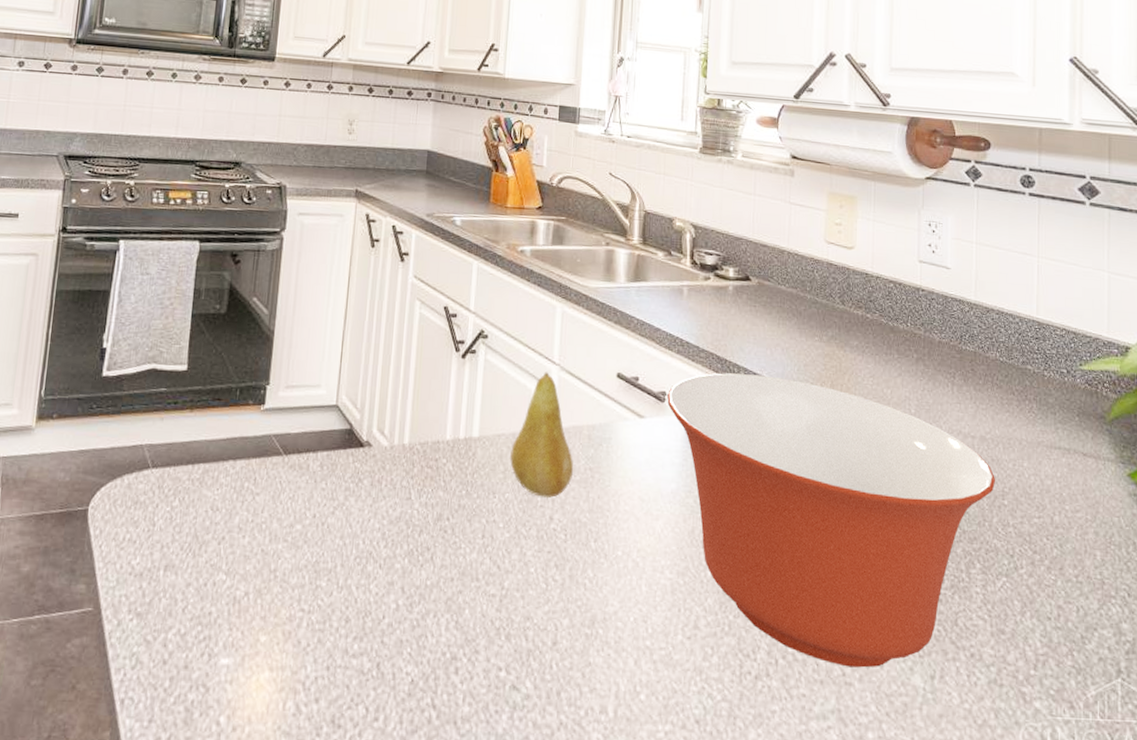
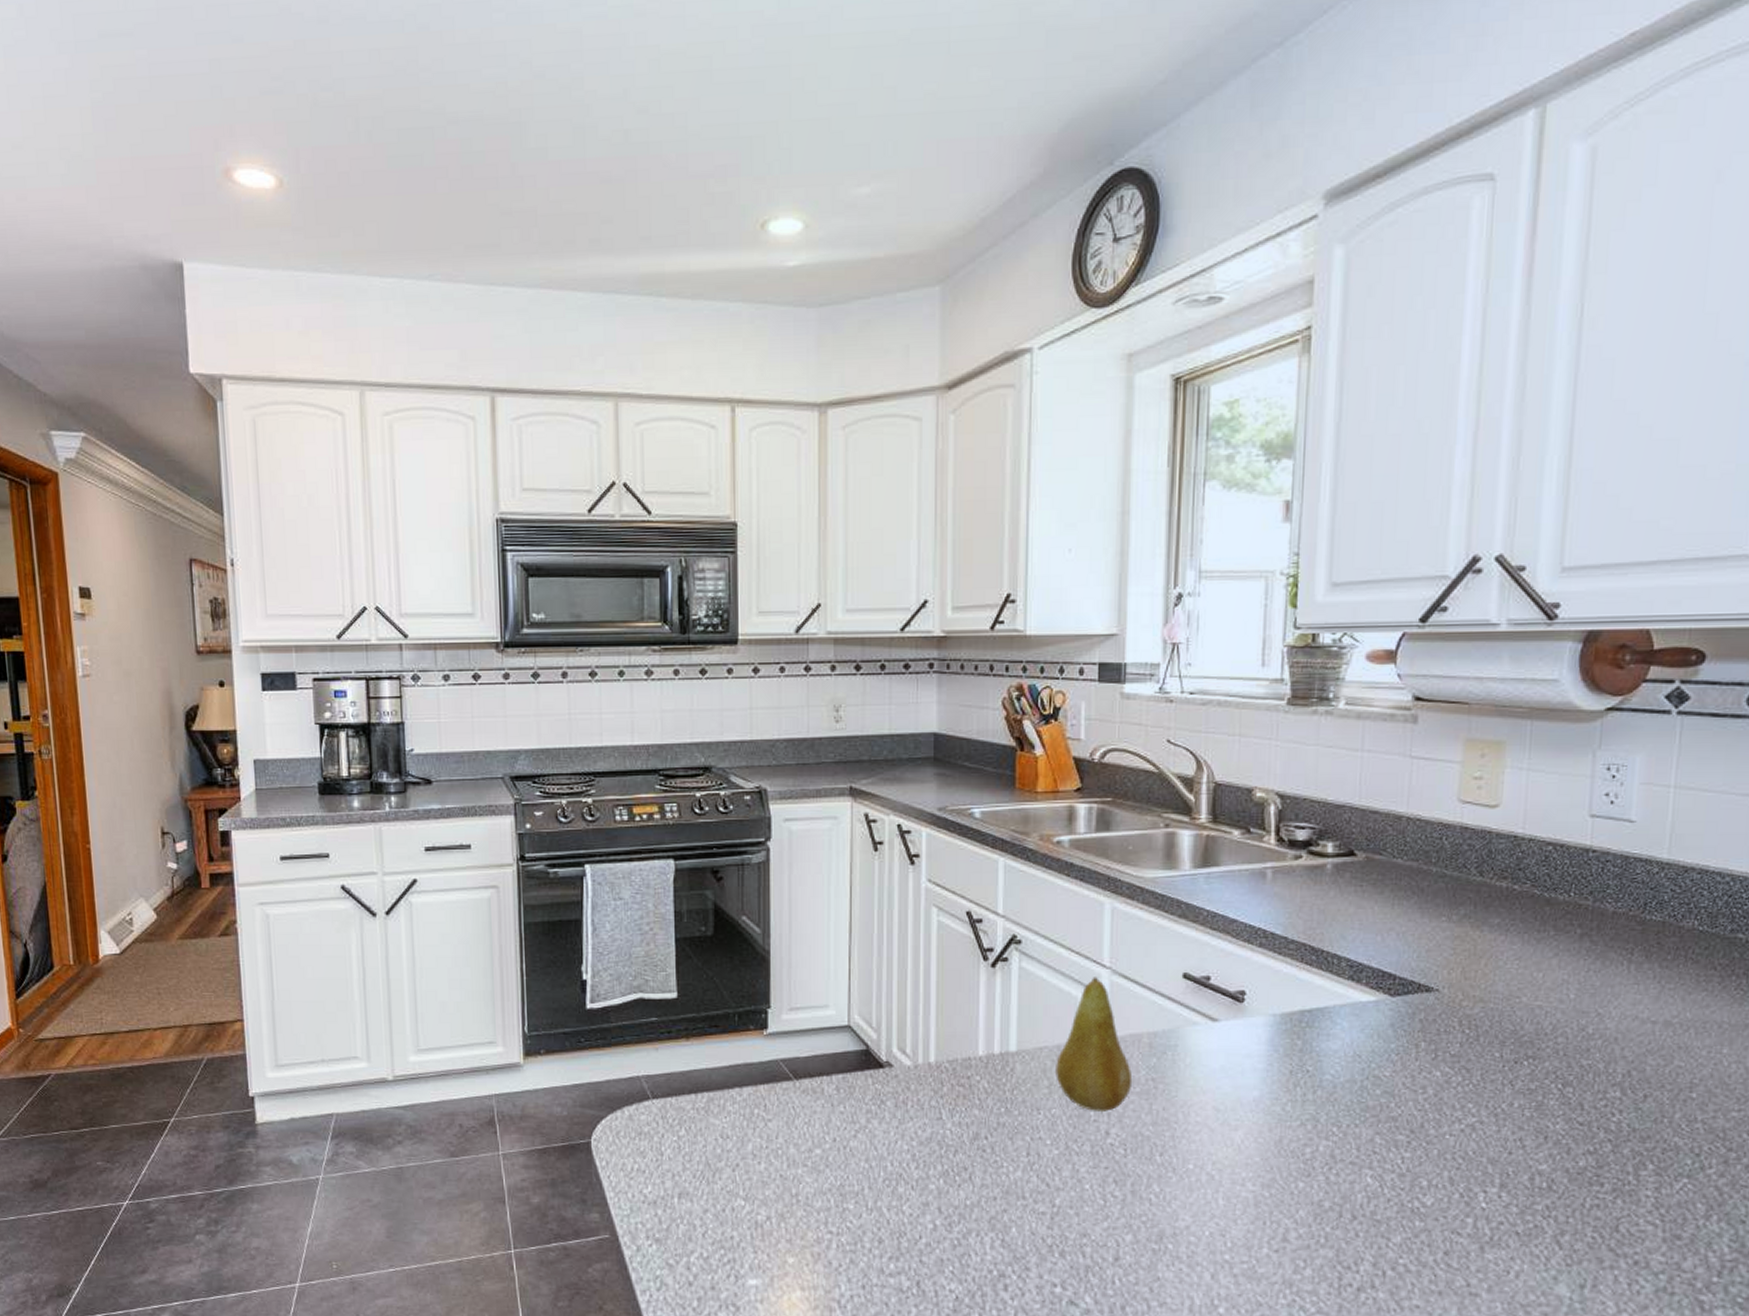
mixing bowl: present [667,373,996,668] -> none [1247,965,1683,1278]

